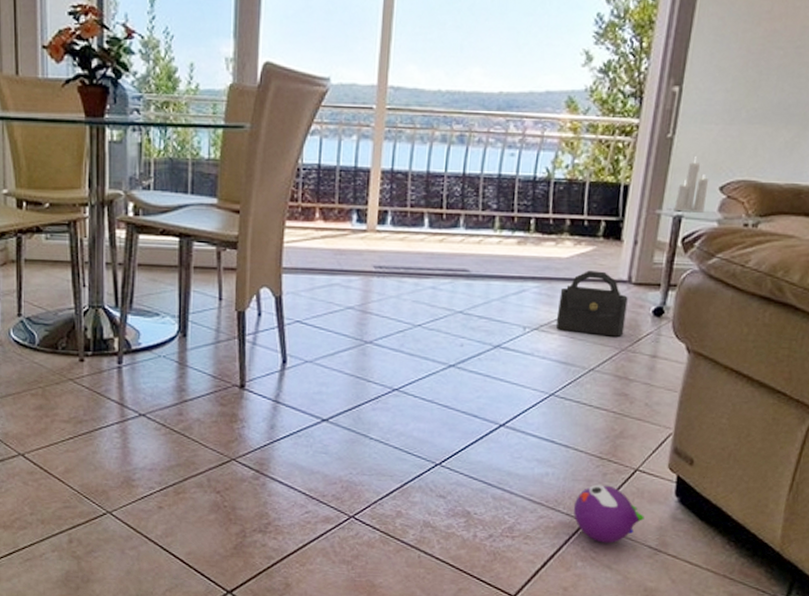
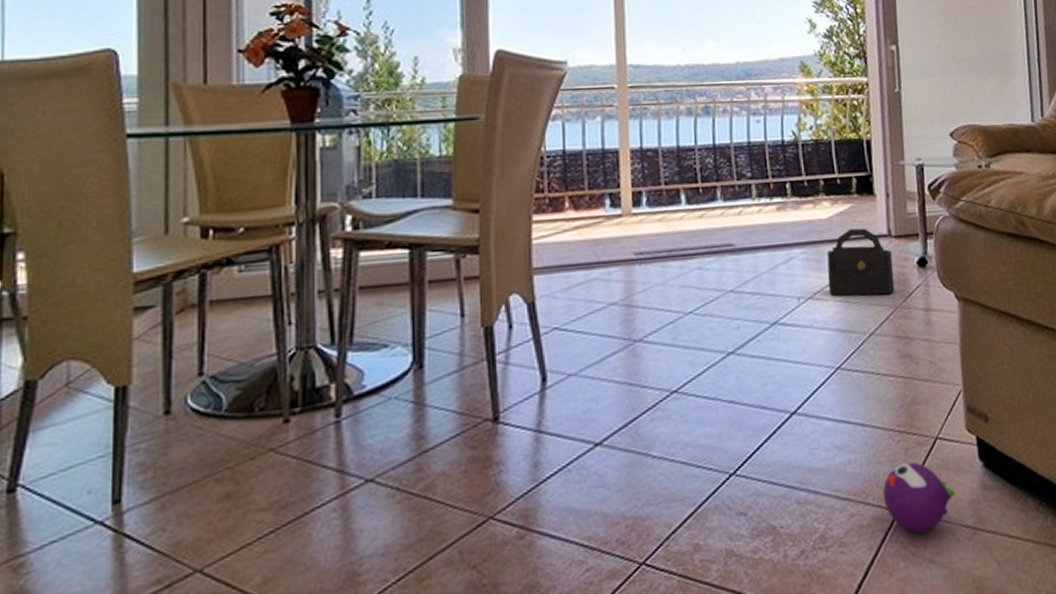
candle: present [674,157,709,213] -> none [914,107,941,160]

